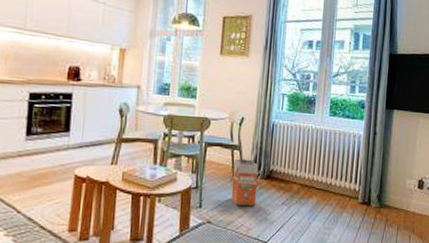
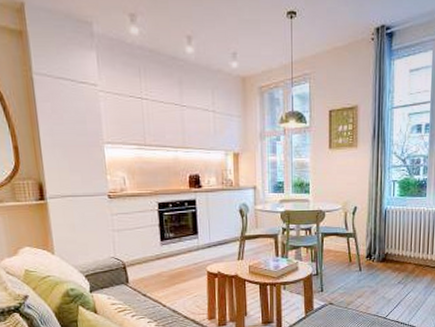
waste bin: present [231,158,259,206] -> none [349,245,374,287]

